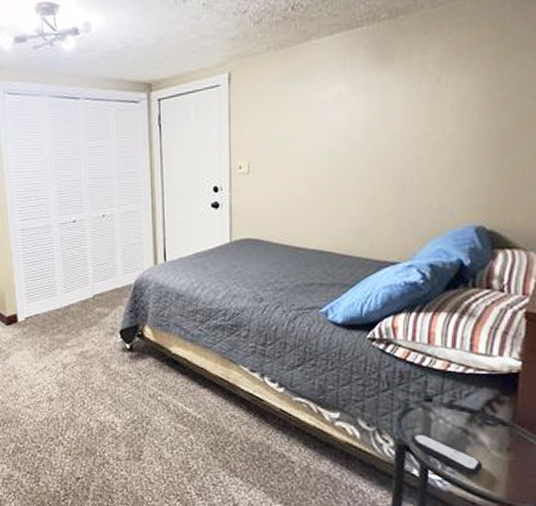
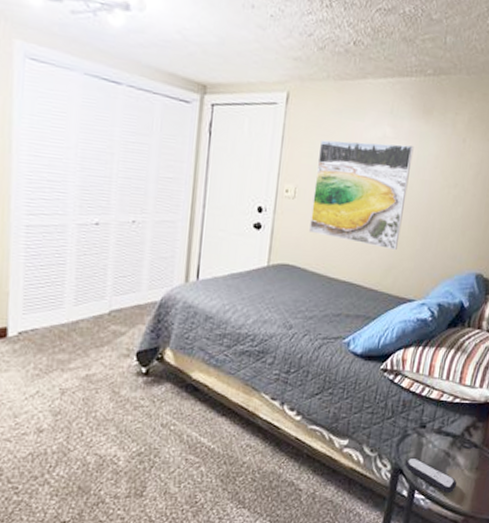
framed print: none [268,97,376,211] -> present [309,139,414,250]

